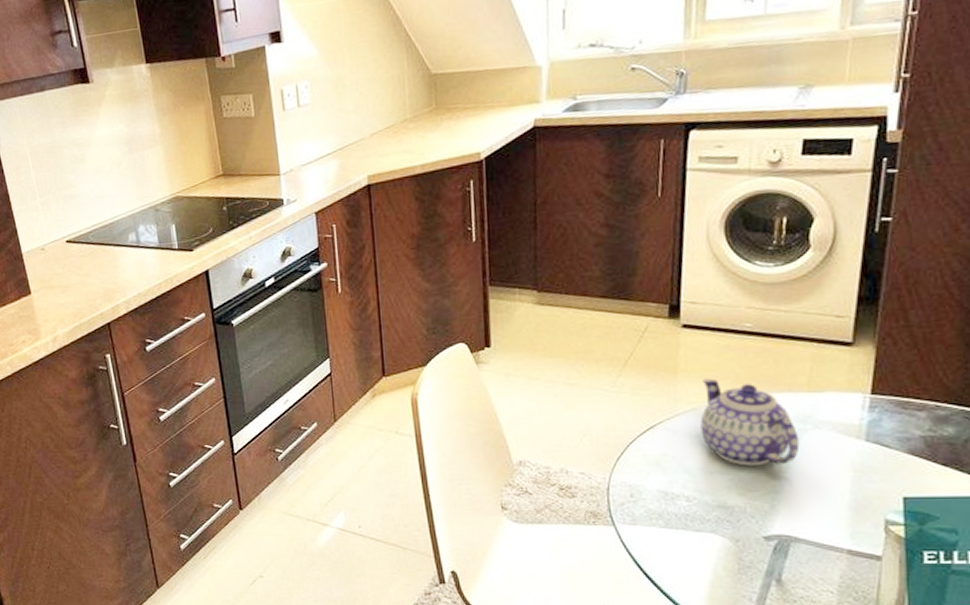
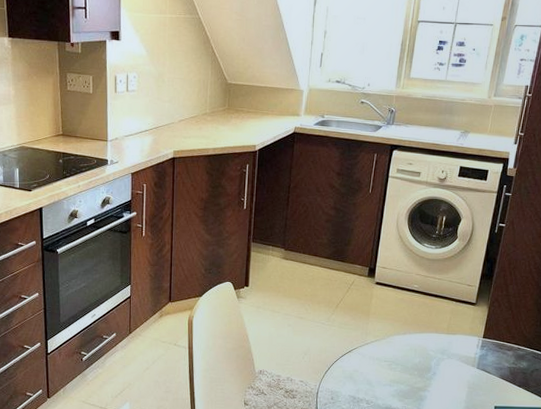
teapot: present [700,378,800,466] -> none [380,320,439,382]

